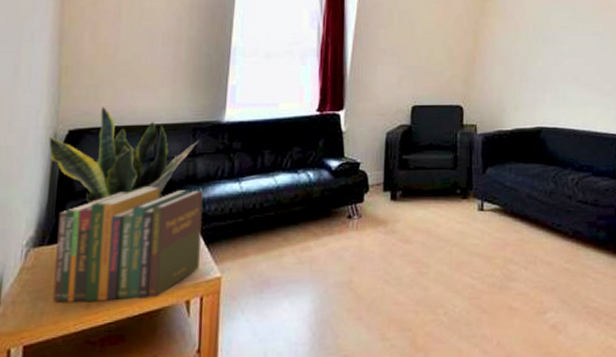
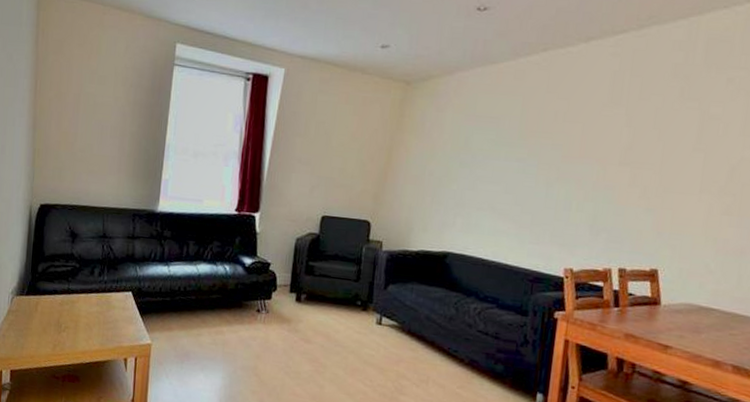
potted plant: present [48,107,199,204] -> none [26,187,137,270]
books: present [52,186,204,302] -> none [29,259,140,352]

